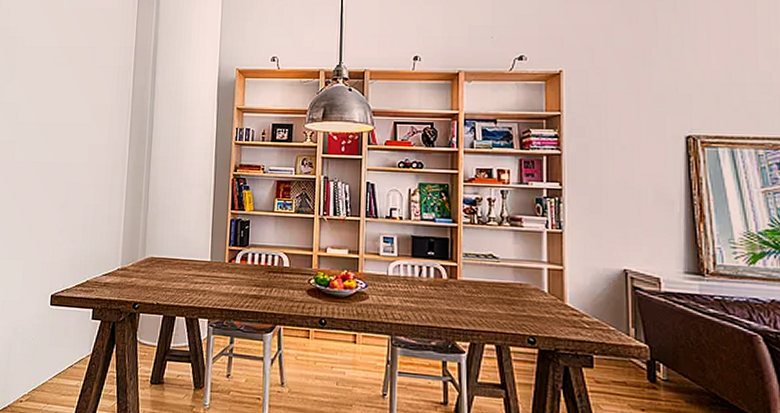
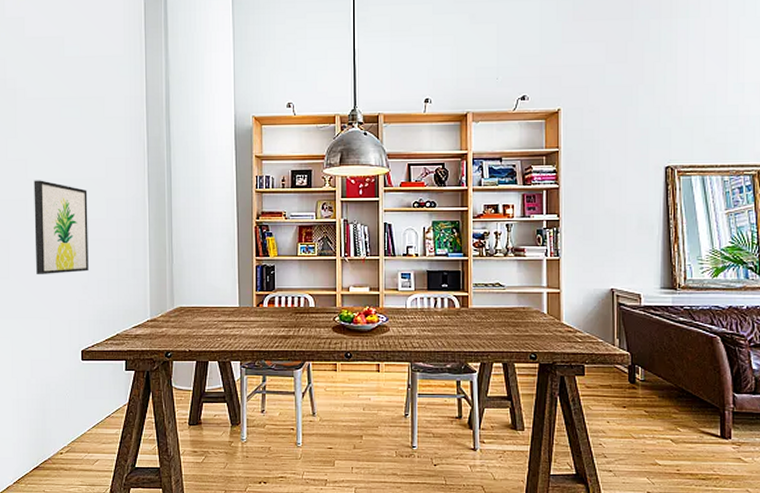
wall art: none [16,123,72,216] -> present [34,180,89,275]

